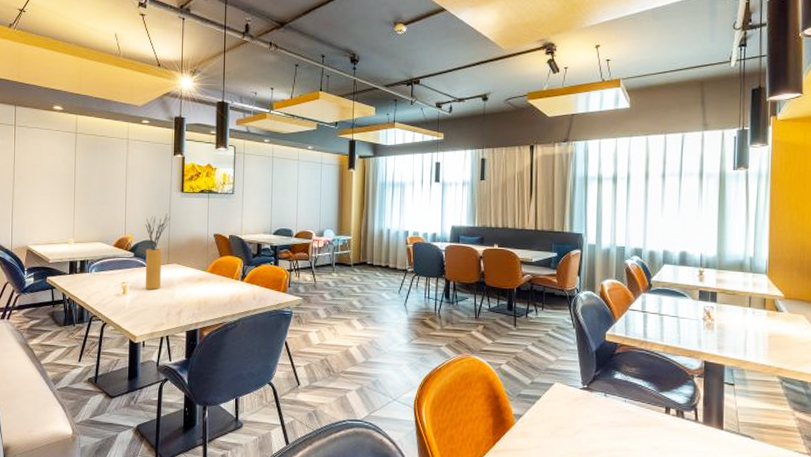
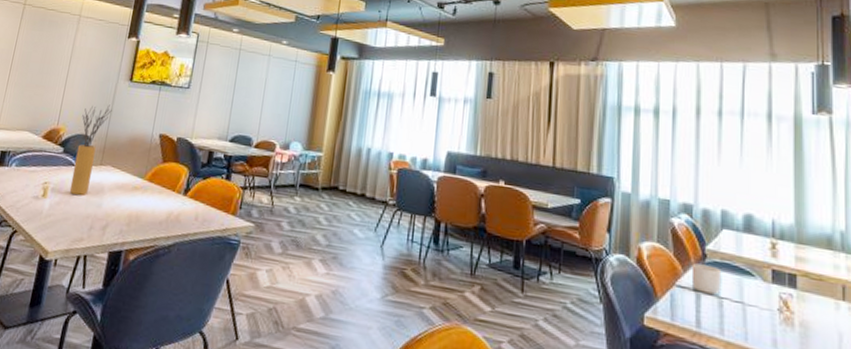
mug: none [641,292,662,313] -> present [691,263,720,295]

